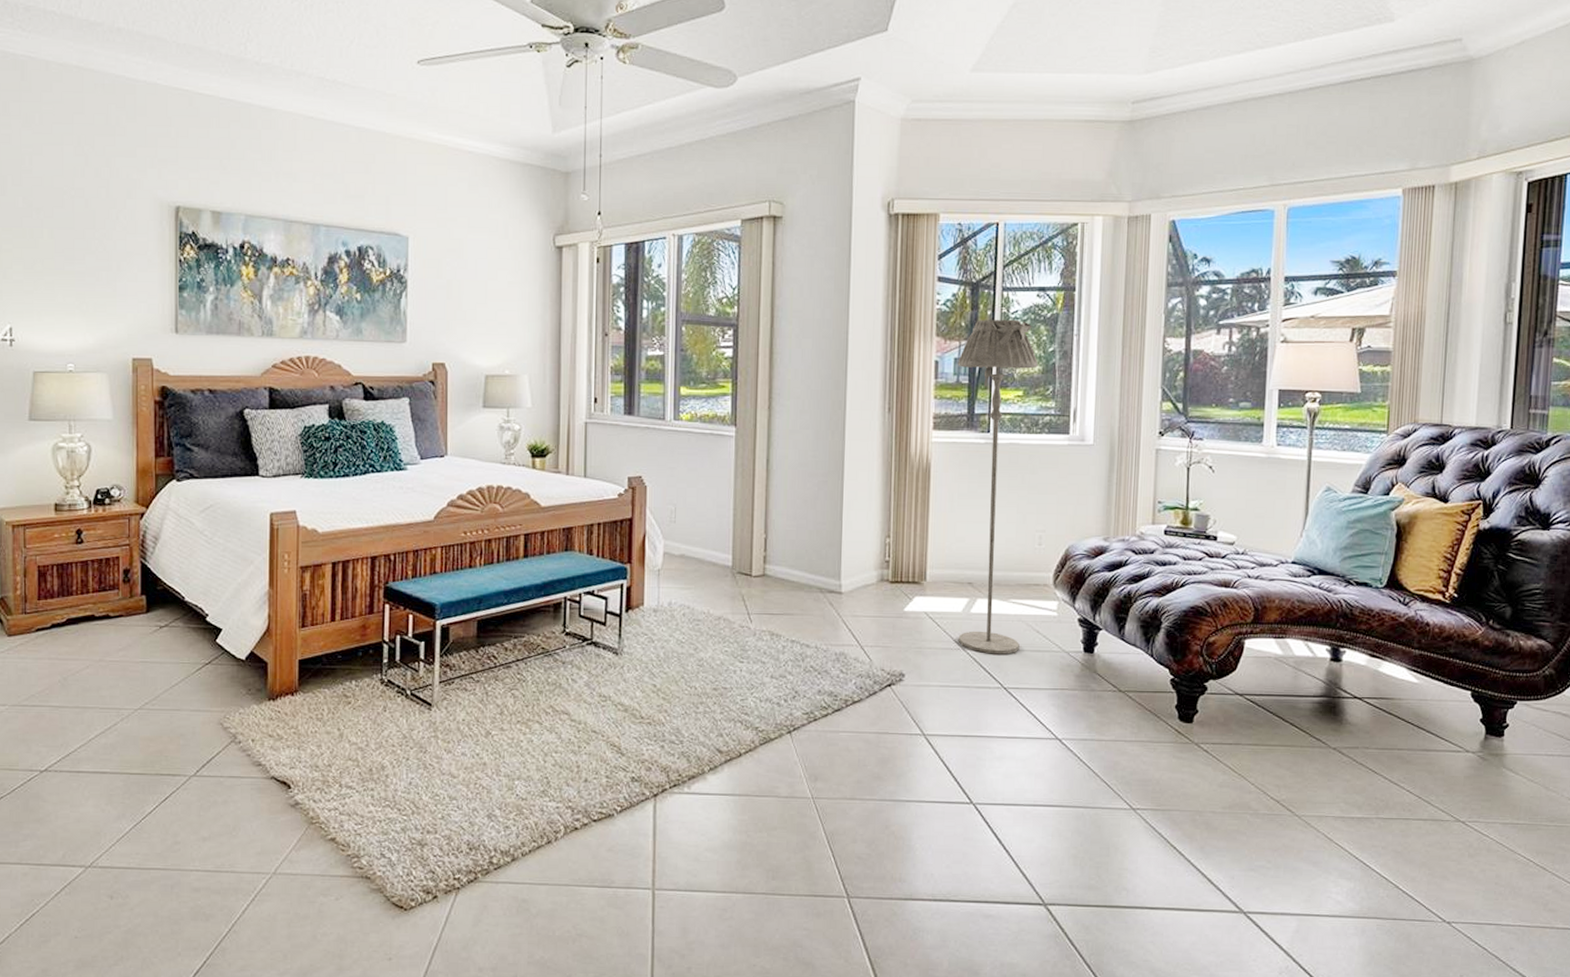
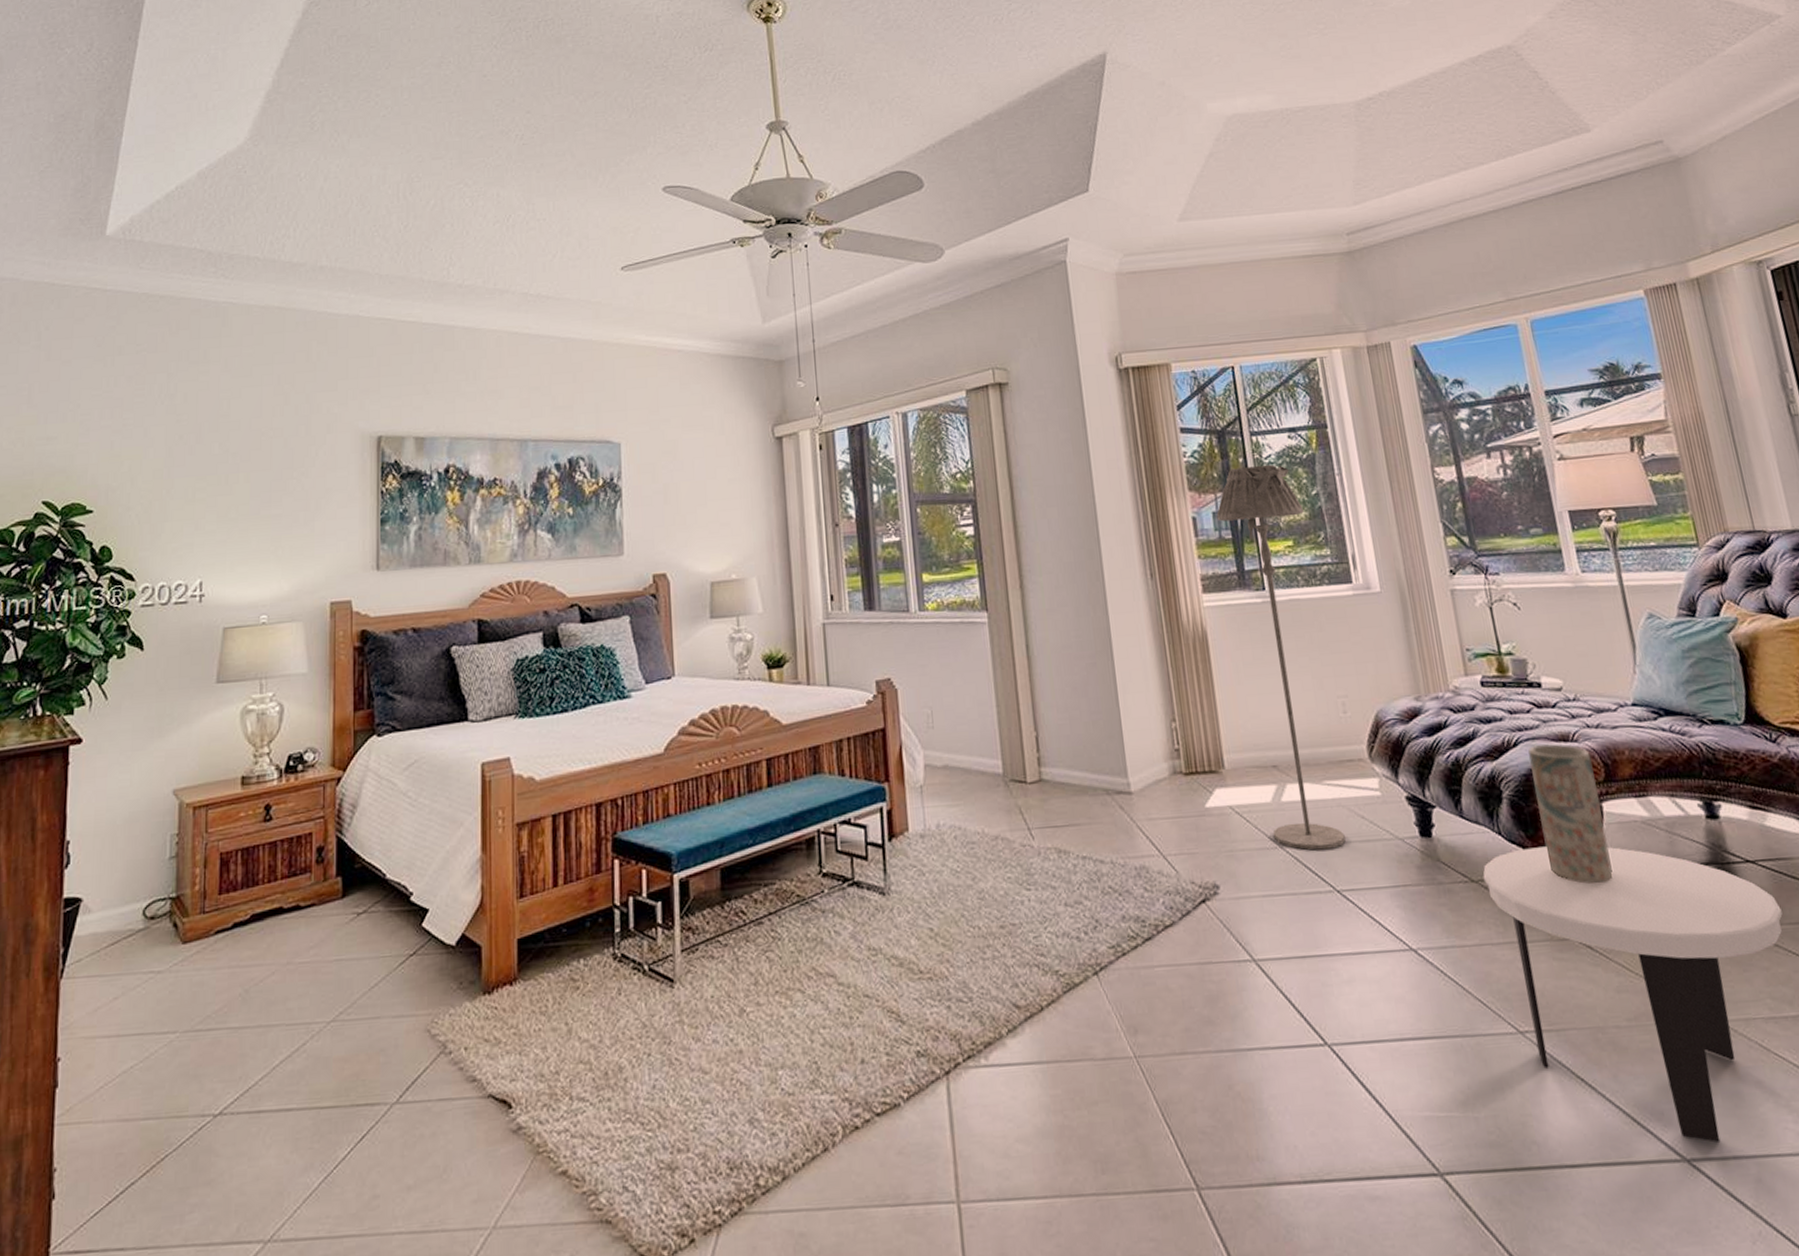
side table: none [1129,669,1373,902] -> present [1483,846,1783,1143]
vase: none [1188,588,1245,702] -> present [1528,744,1613,883]

